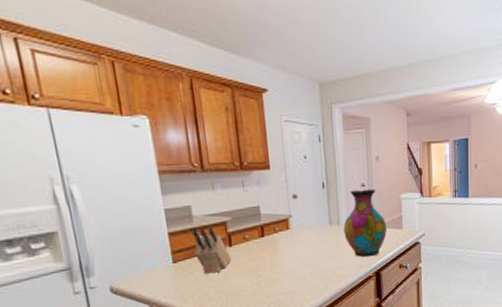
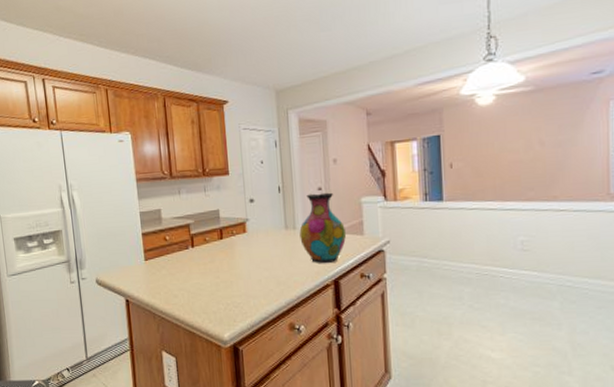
knife block: present [190,227,232,274] -> none [160,228,194,272]

